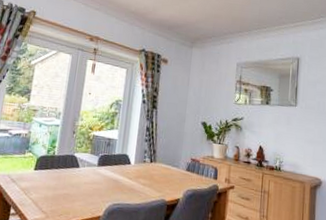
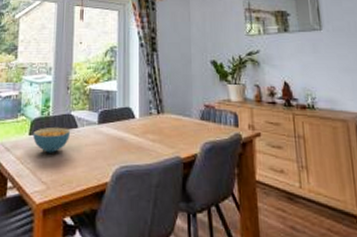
cereal bowl: none [38,165,73,187] -> present [33,127,71,153]

